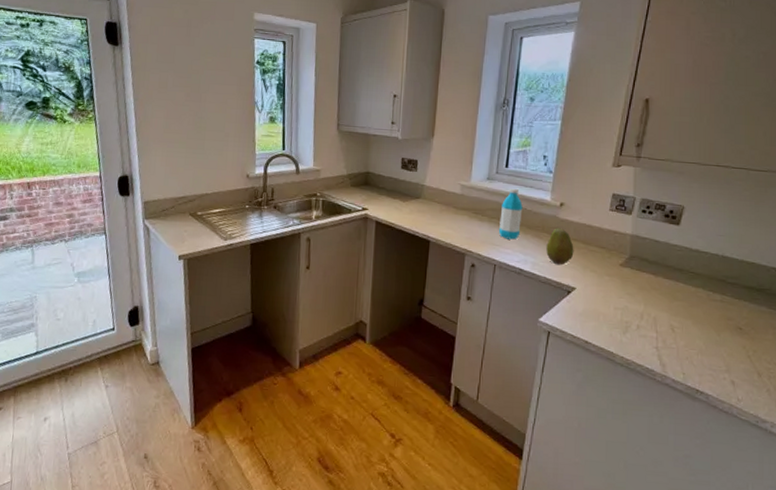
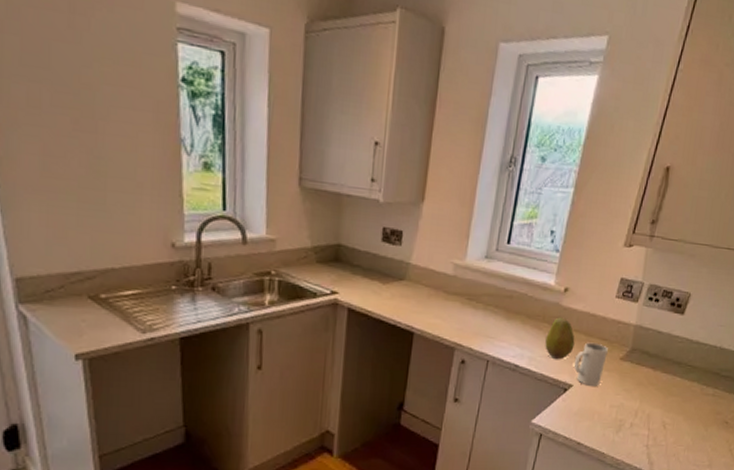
water bottle: present [498,188,523,240] -> none [494,269,524,331]
mug: none [575,250,607,290] -> present [574,342,608,386]

